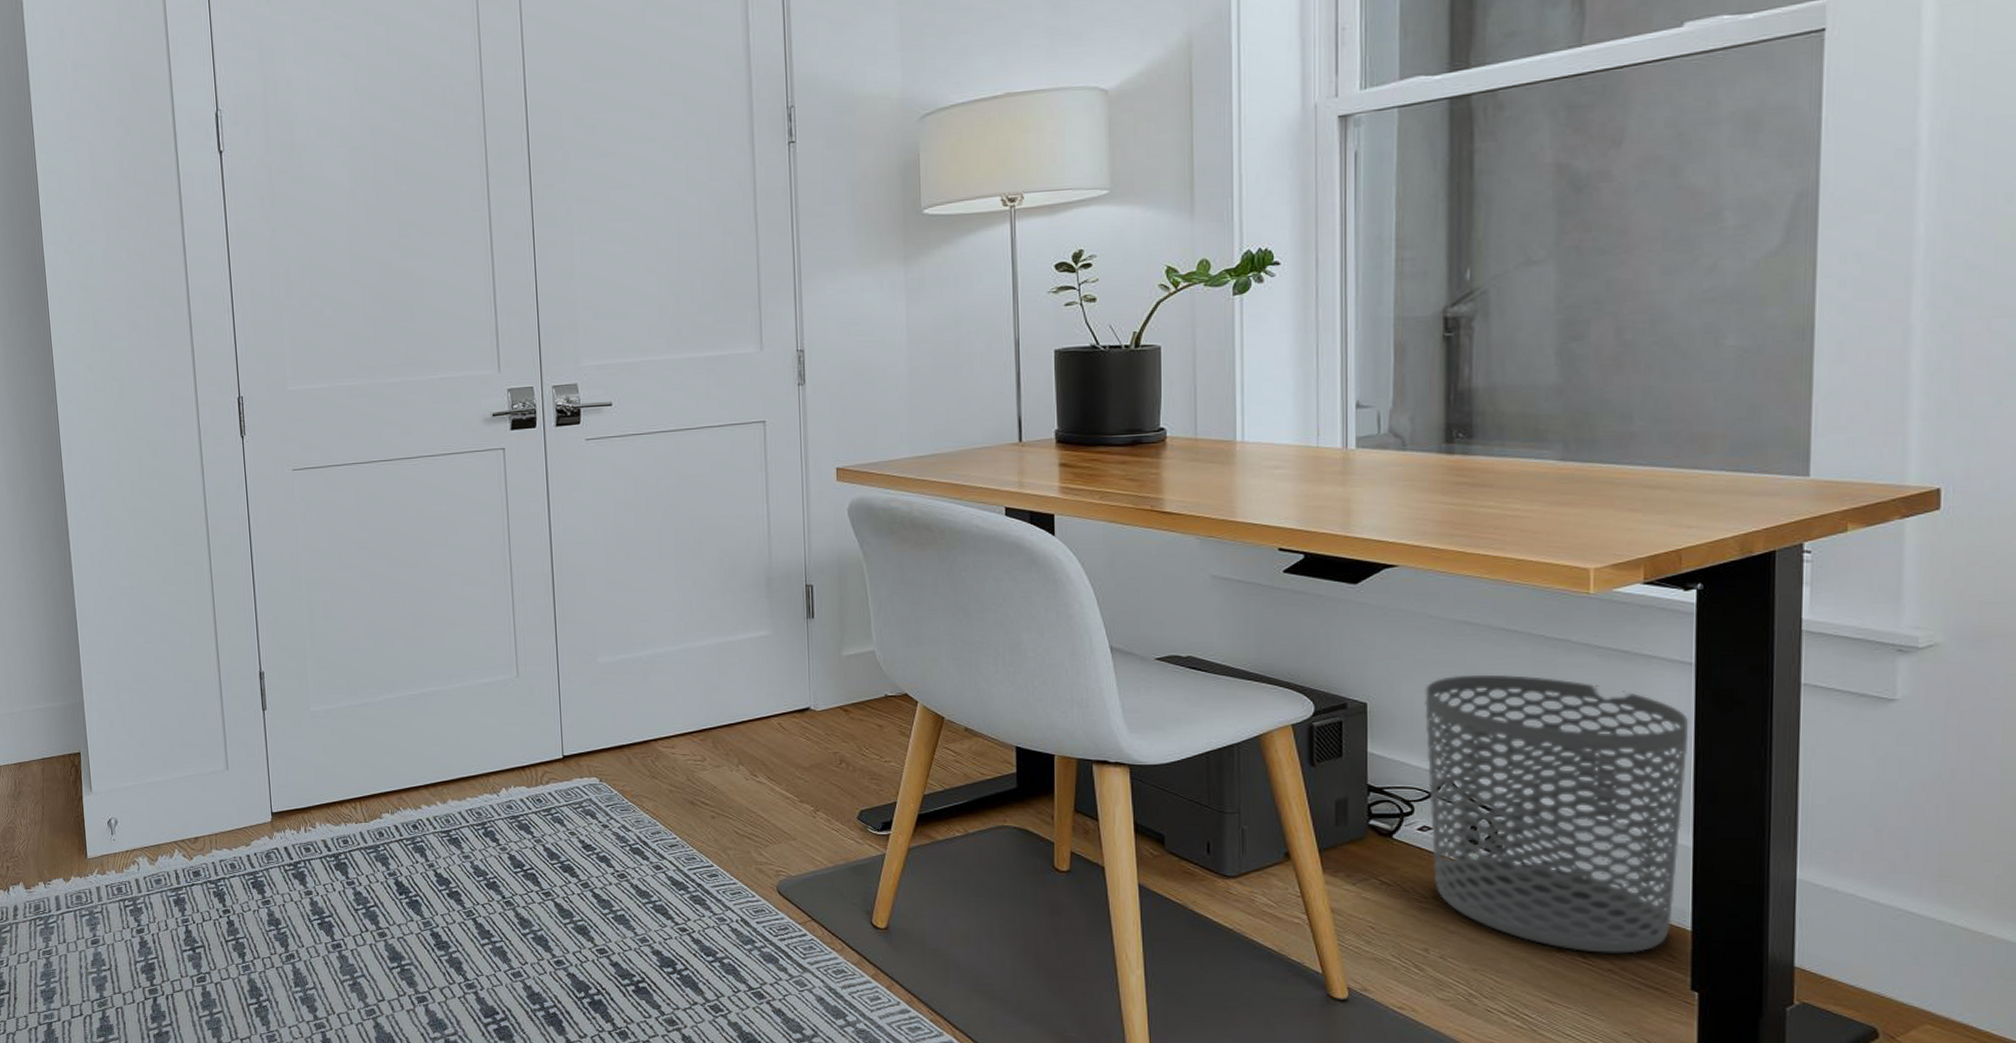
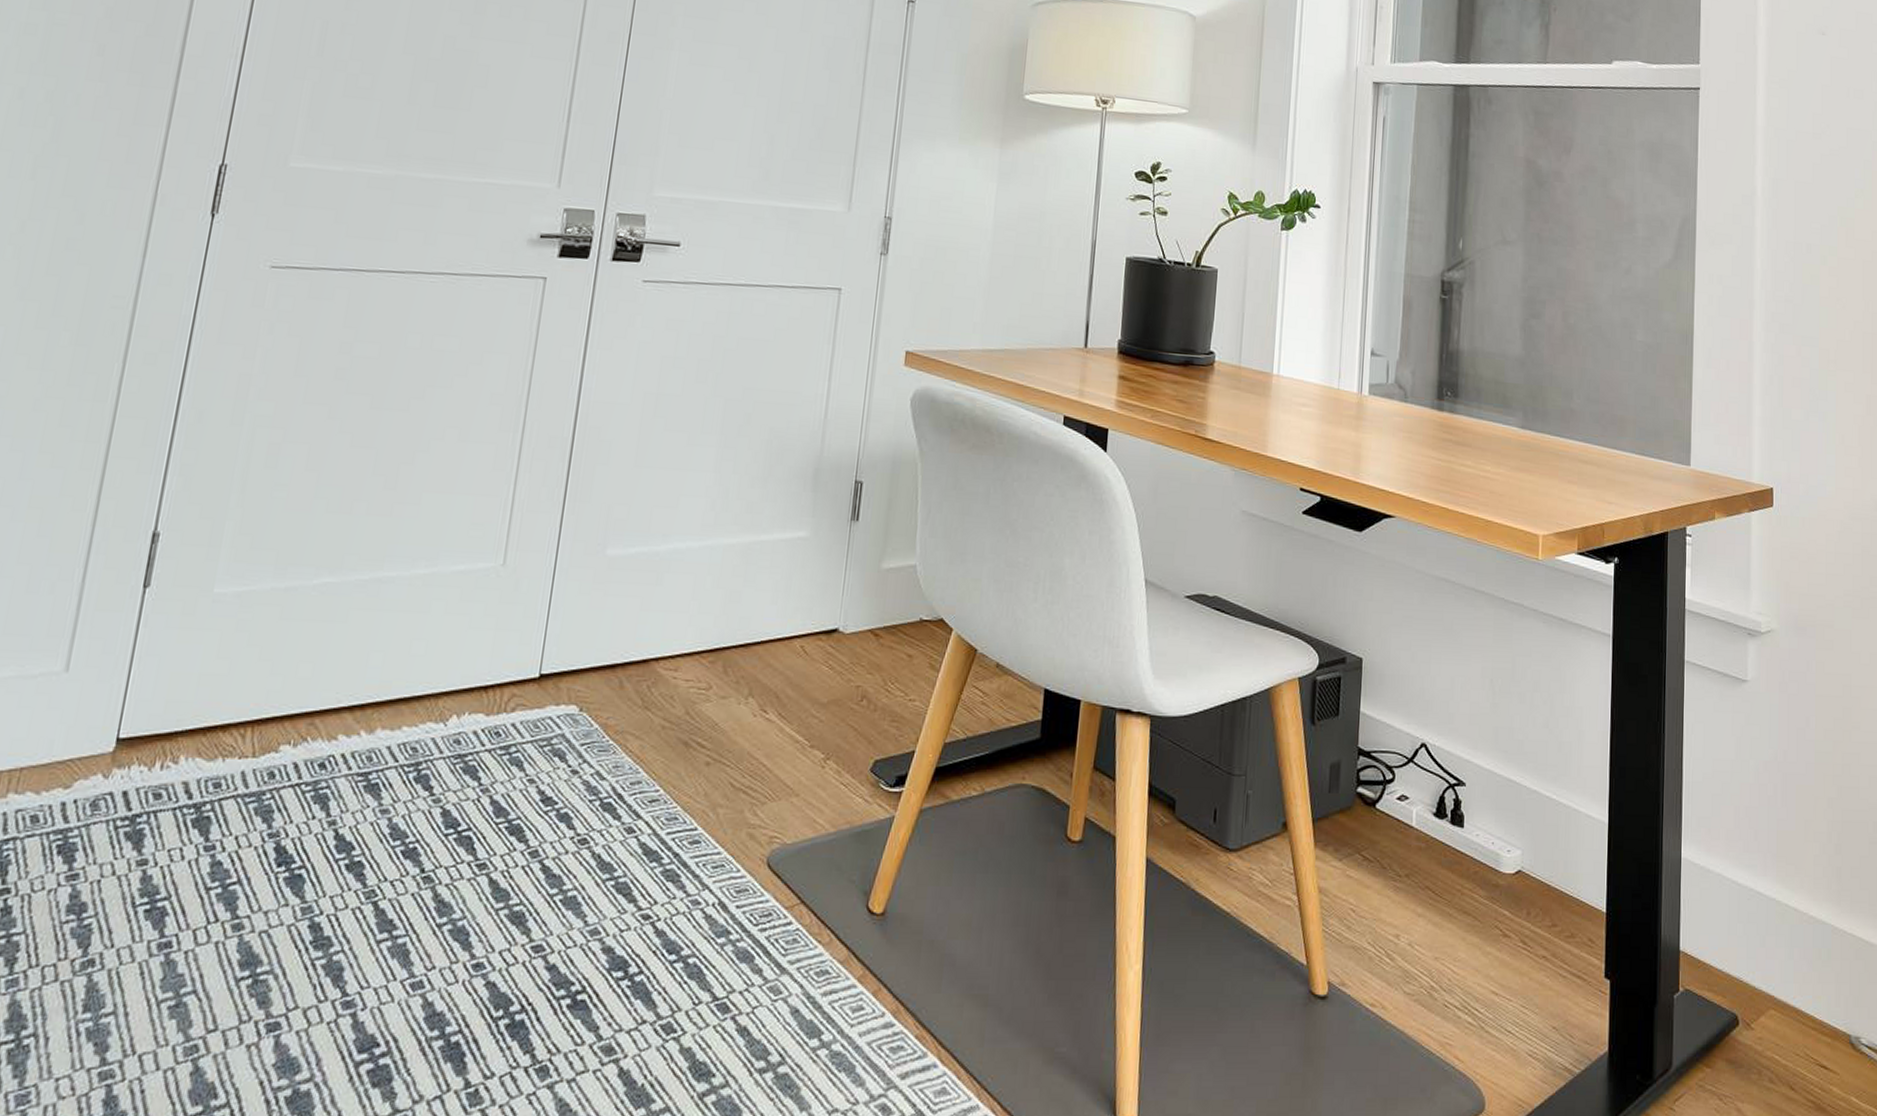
waste bin: present [1425,674,1689,954] -> none [1407,633,1607,938]

